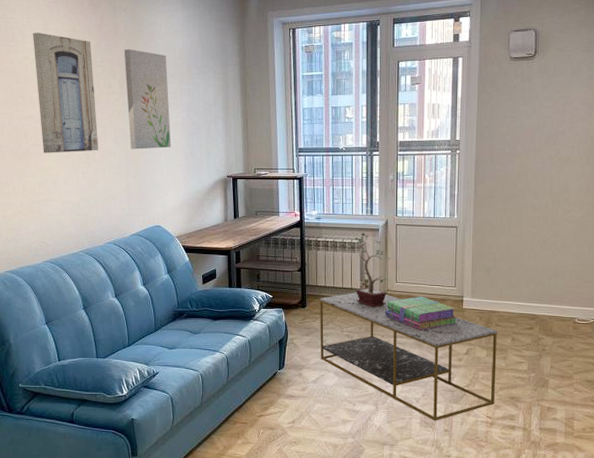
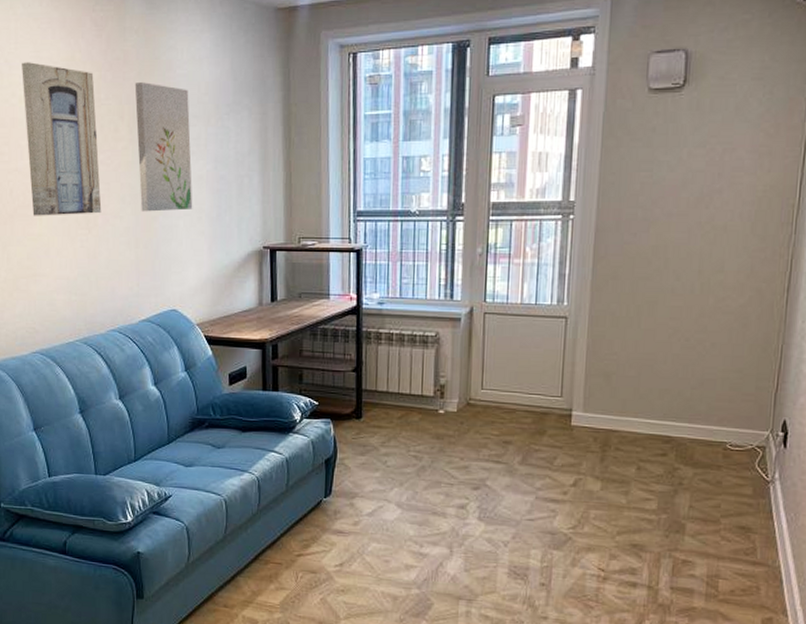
coffee table: present [320,292,497,421] -> none [378,400,617,572]
potted plant: present [348,233,391,308] -> none [419,323,476,422]
stack of books: present [384,297,457,331] -> none [465,408,563,453]

